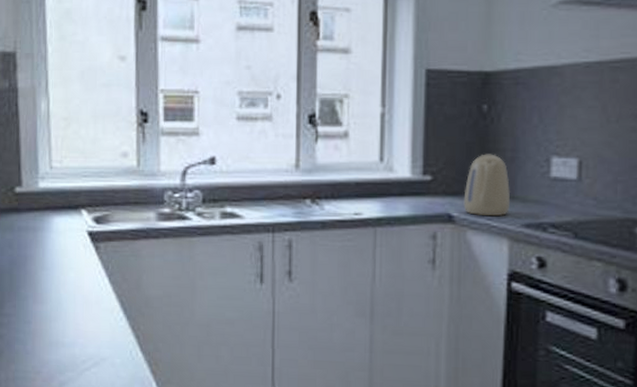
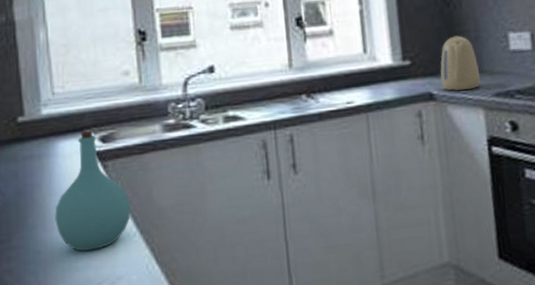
bottle: none [46,208,120,329] -> present [55,129,132,251]

